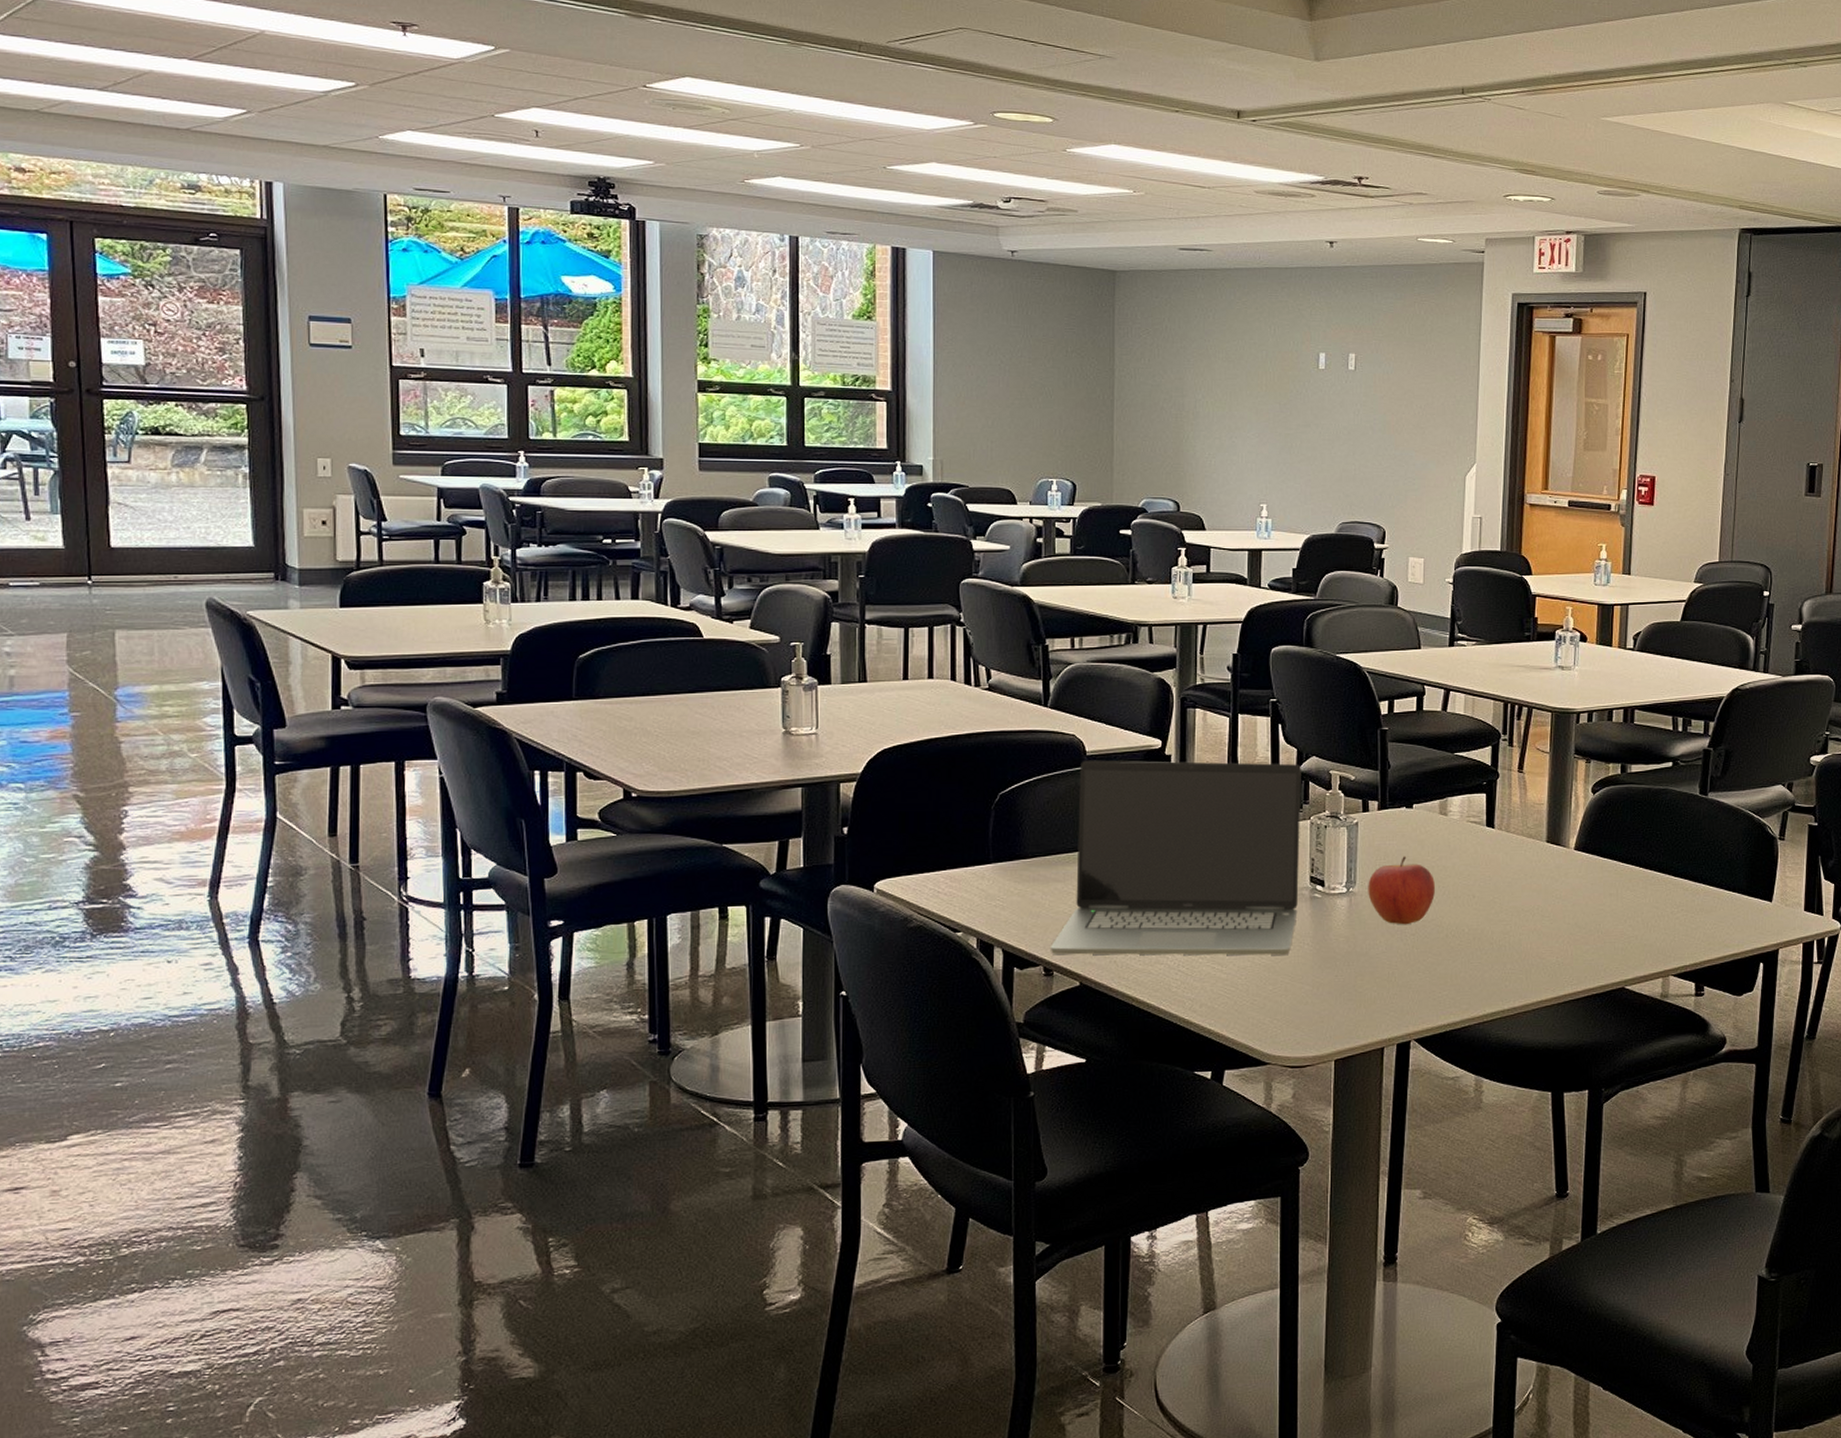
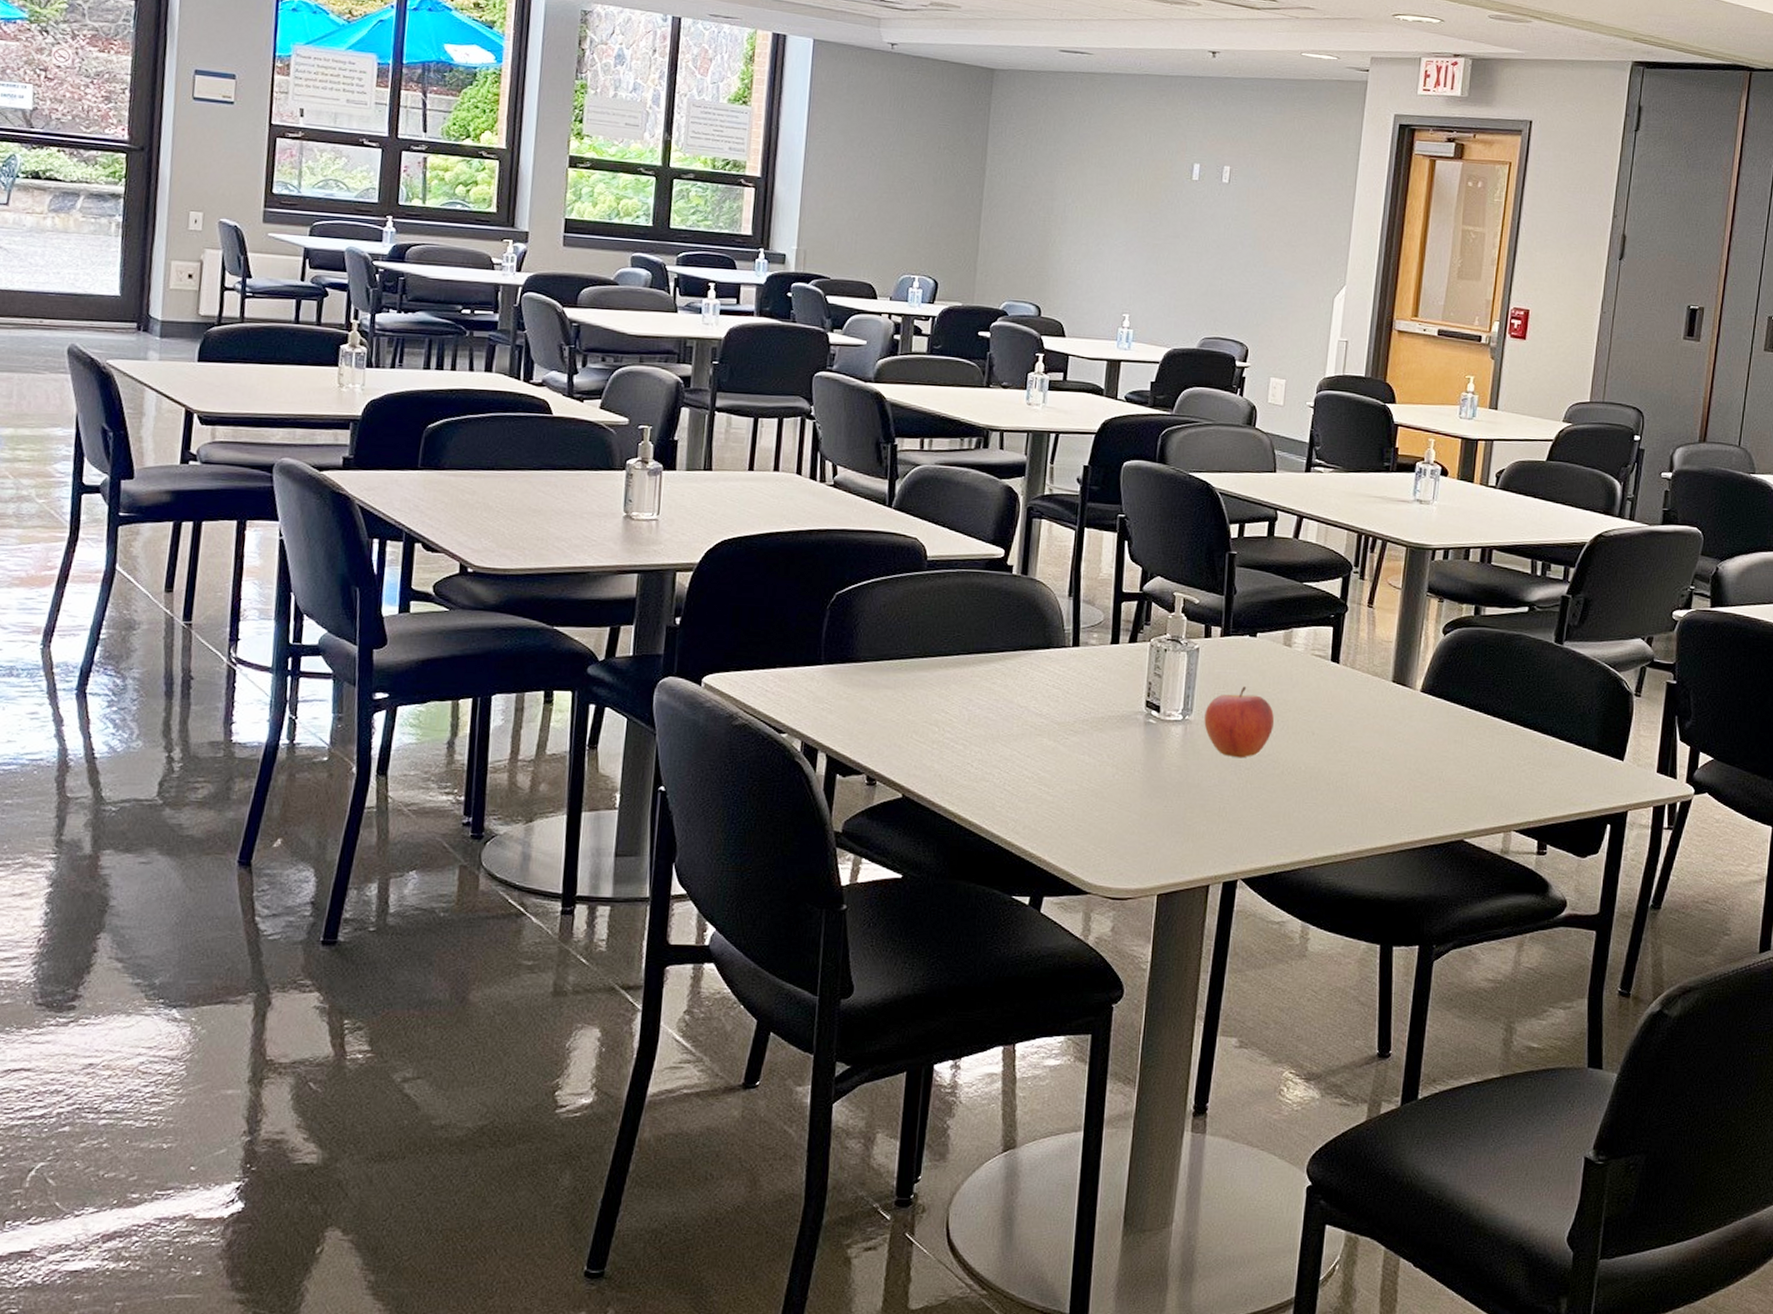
laptop: present [1050,760,1301,956] -> none [874,565,1145,781]

